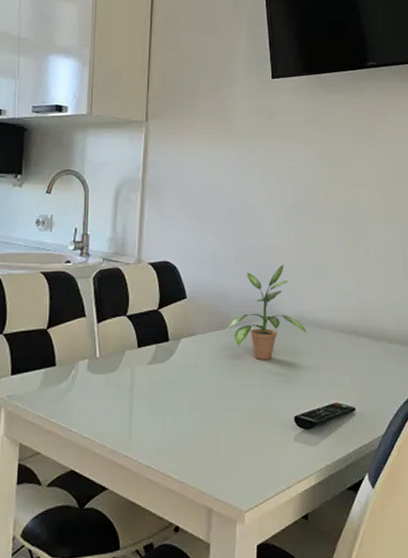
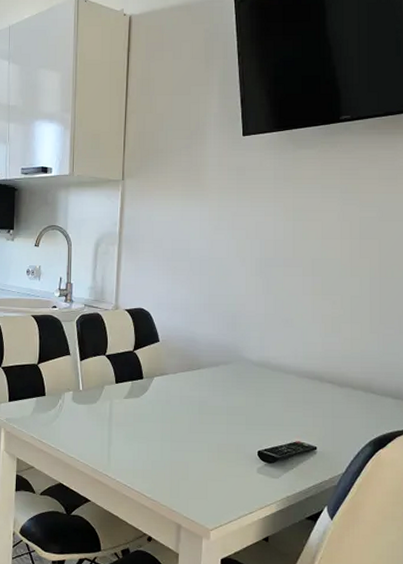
potted plant: present [225,264,307,360] -> none [194,313,272,399]

